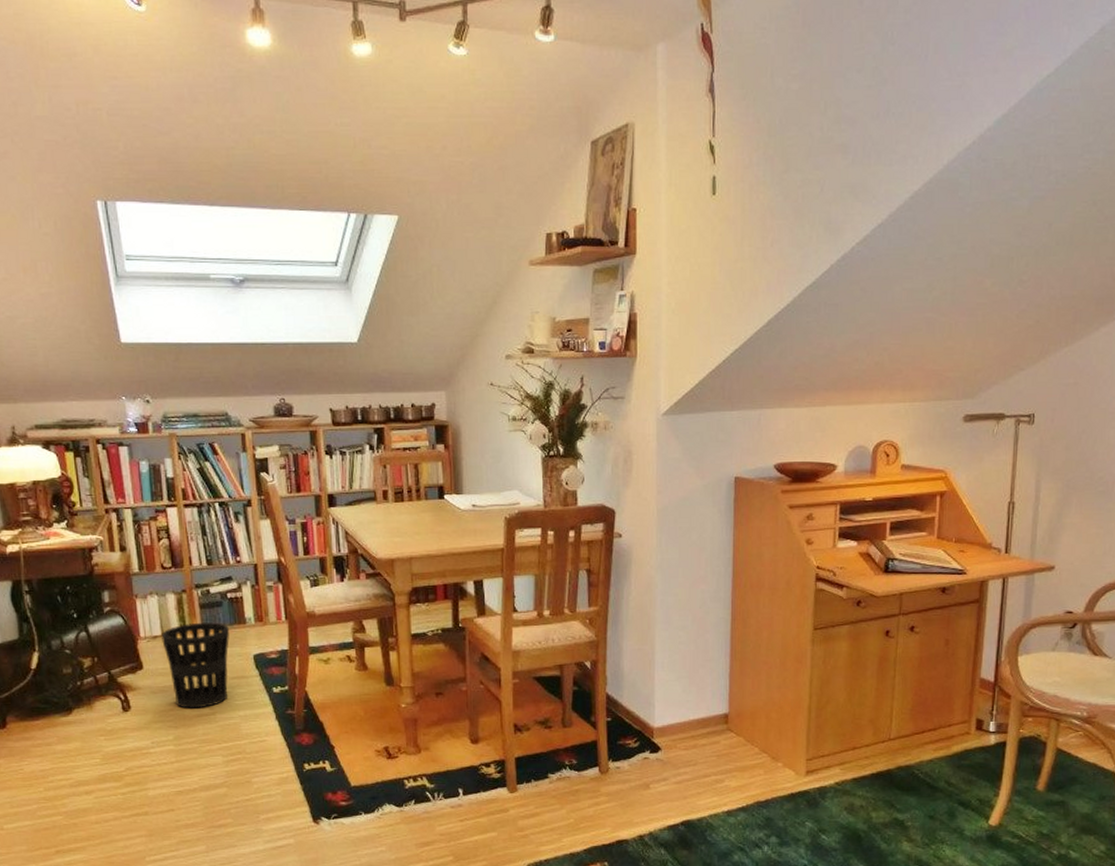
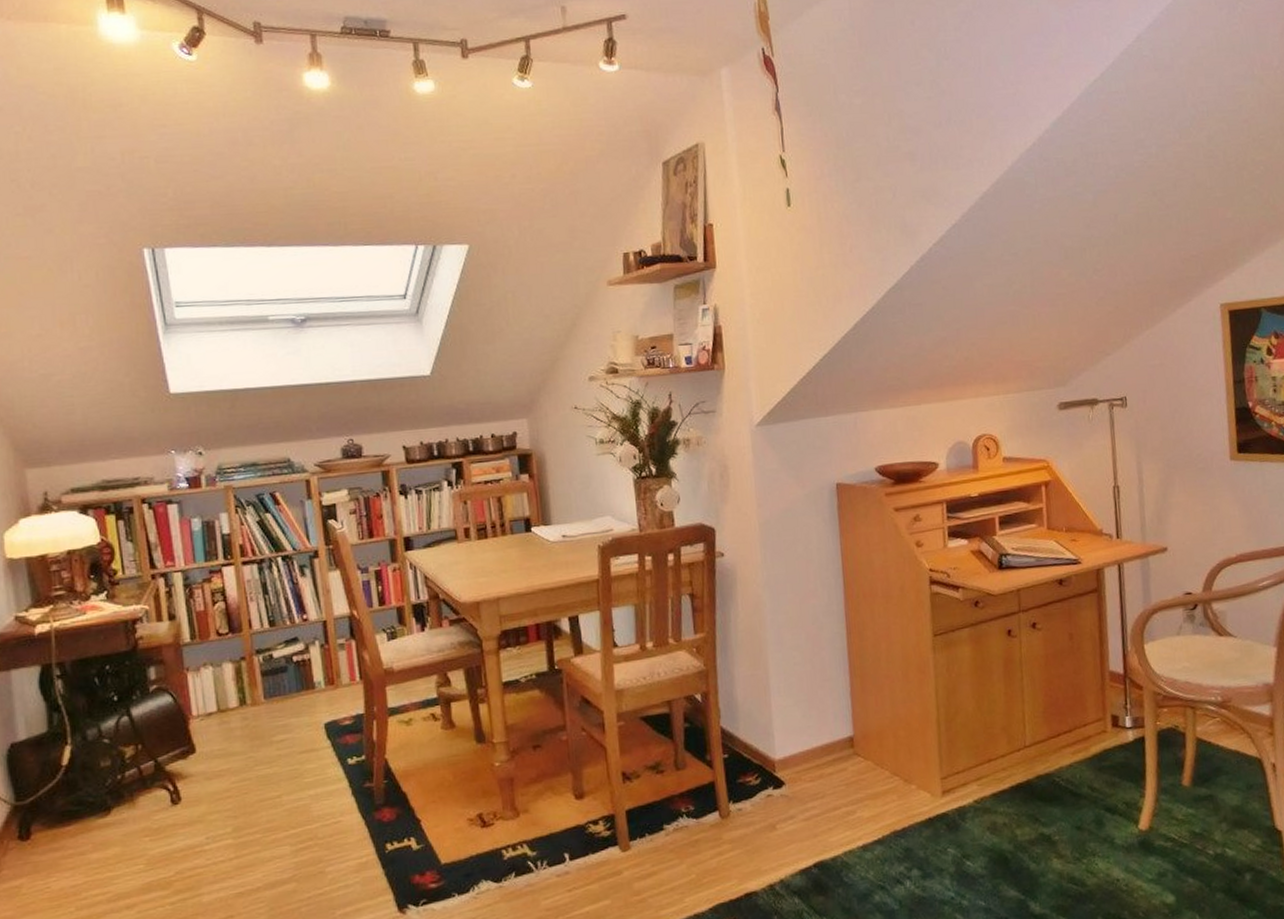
wastebasket: present [161,622,229,709] -> none [217,690,296,794]

